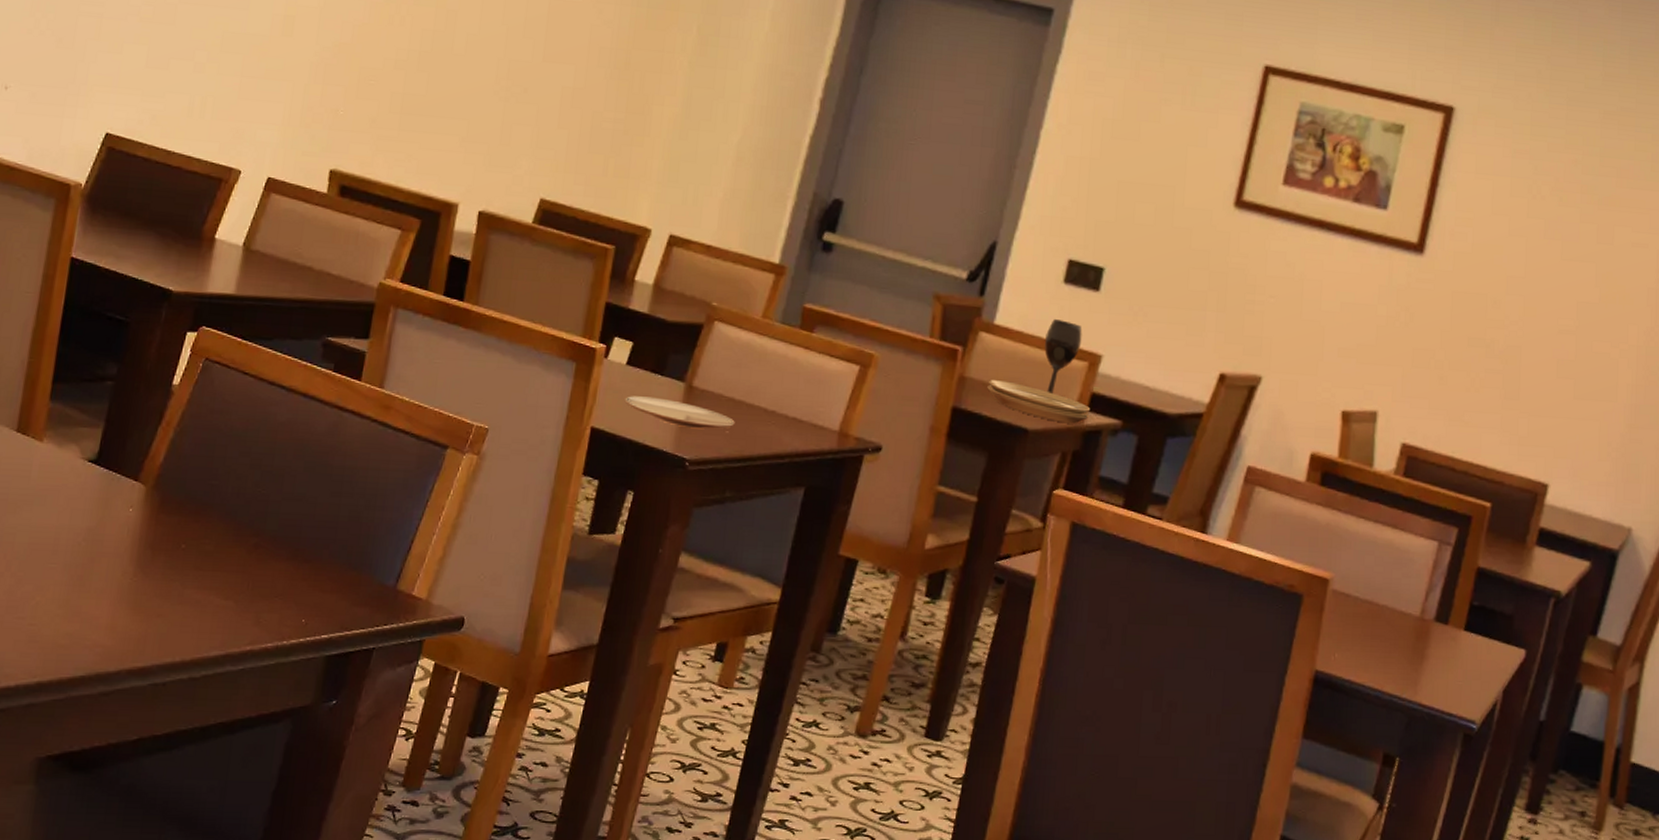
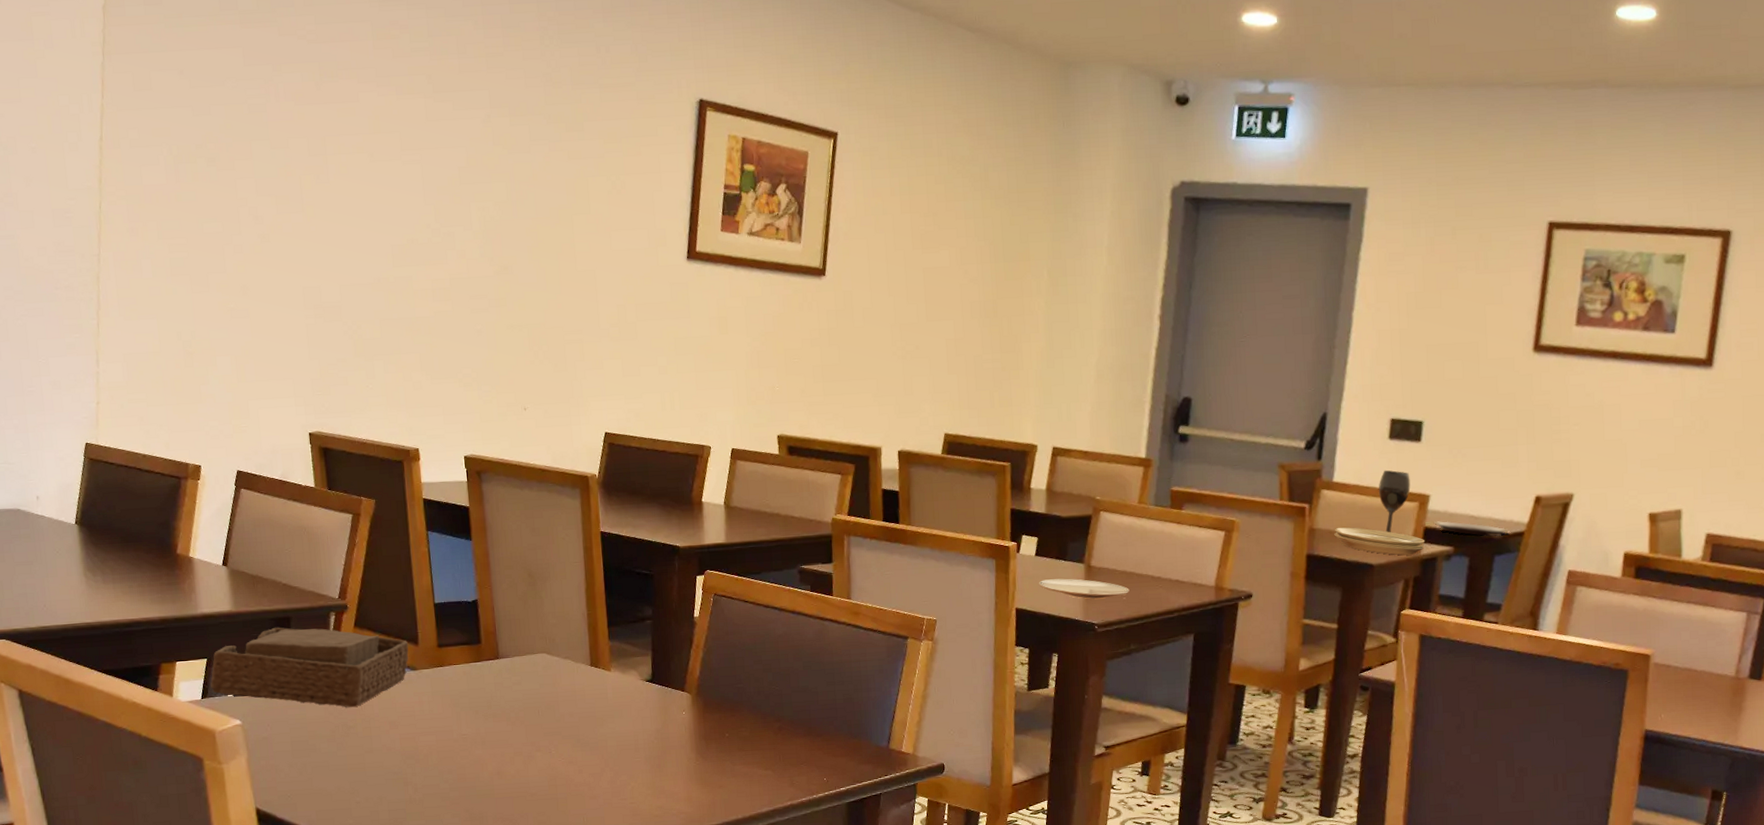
plate: none [1102,386,1188,416] -> present [1433,520,1511,537]

